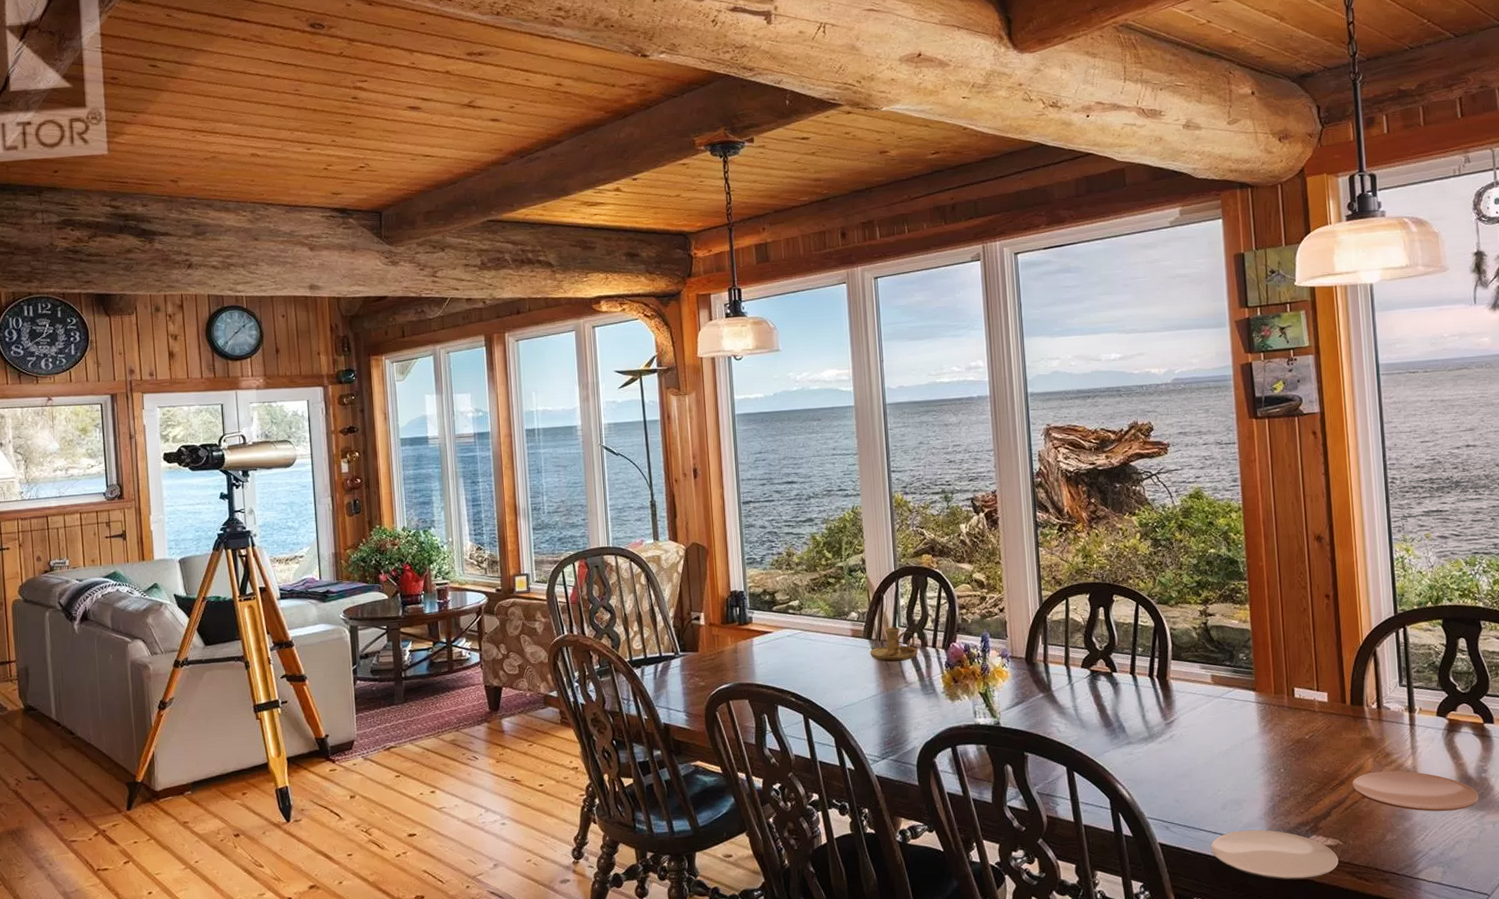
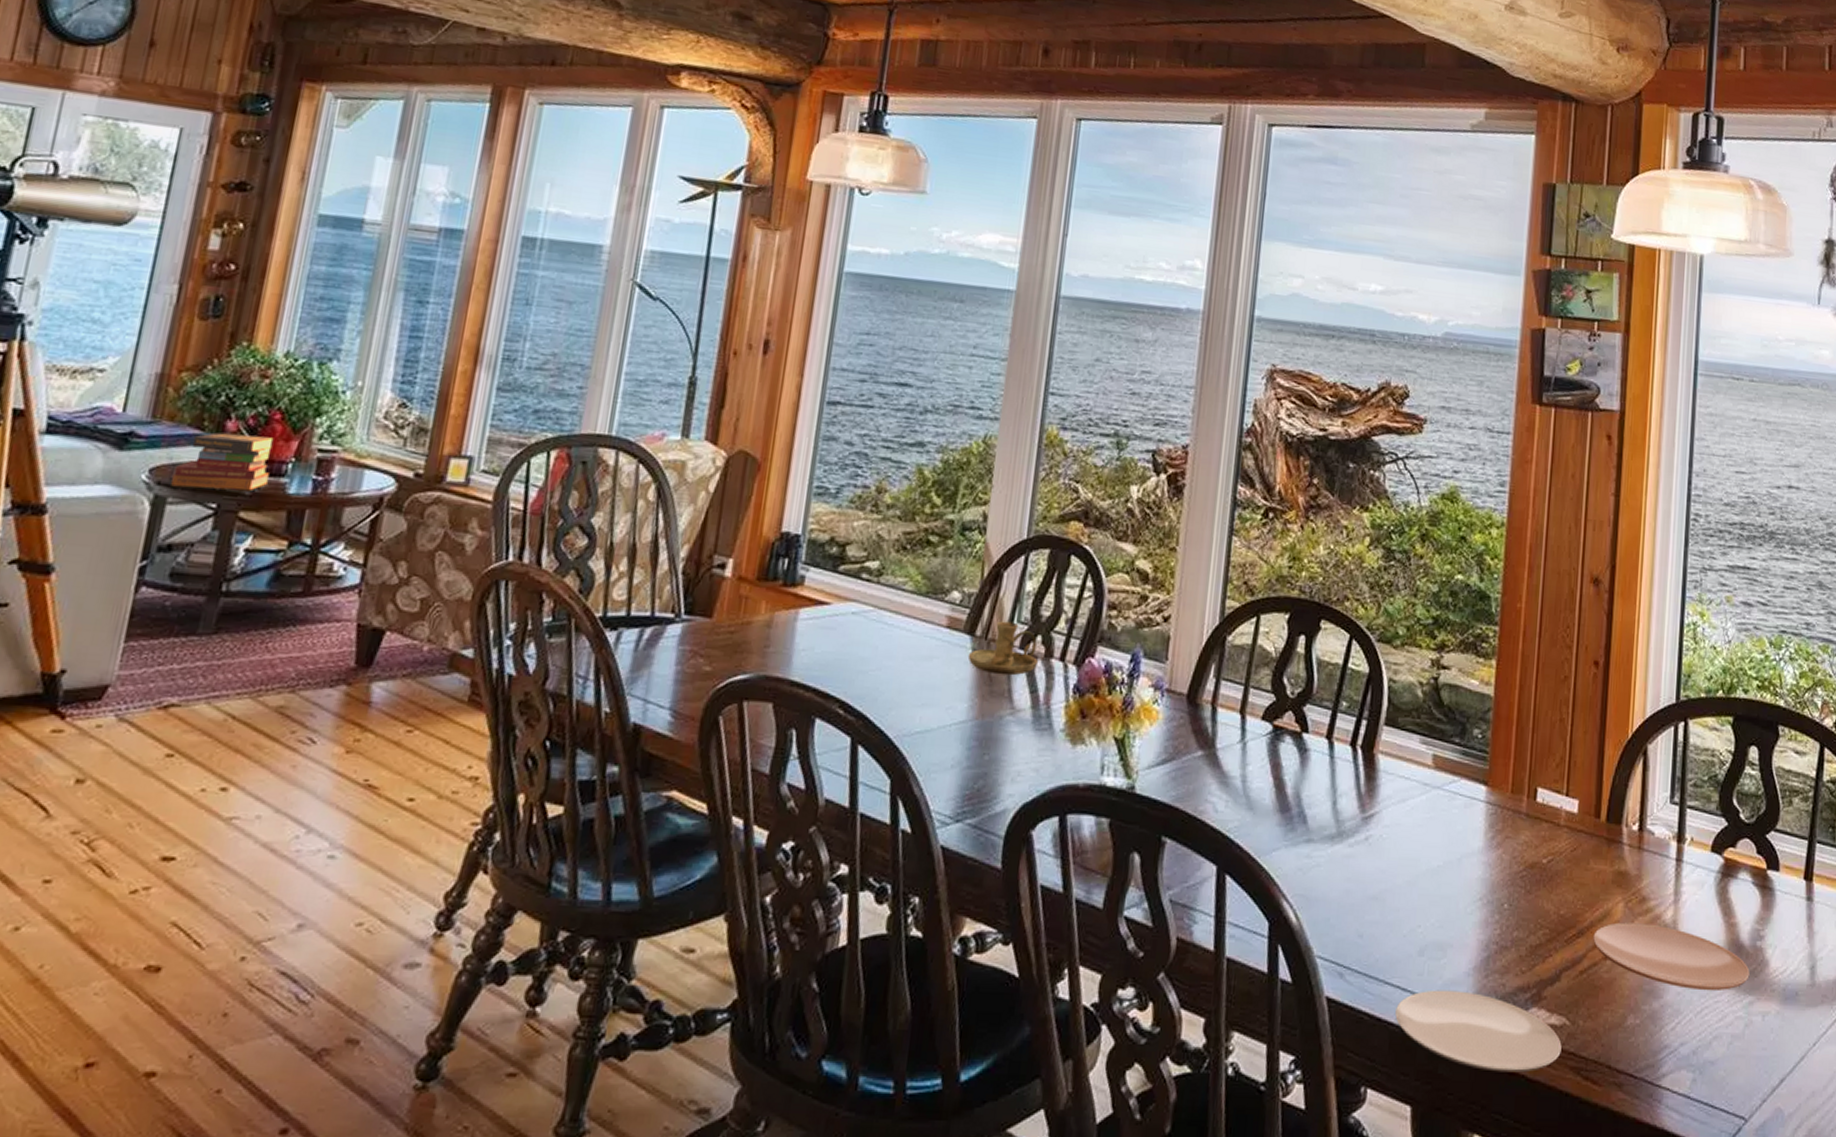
books: none [357,581,413,619] -> present [171,432,274,492]

